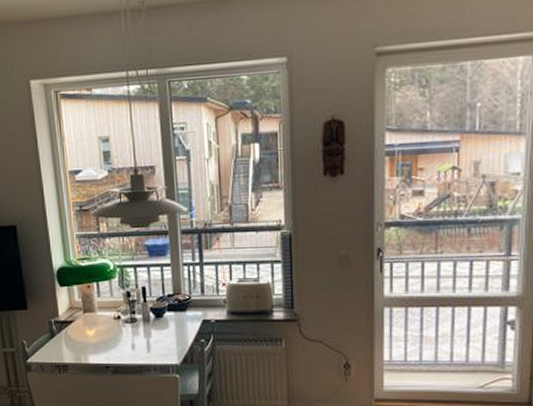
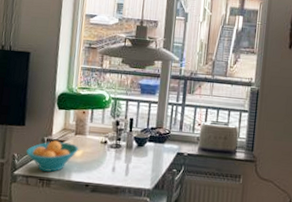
fruit bowl: none [35,322,91,356] -> present [26,140,79,172]

